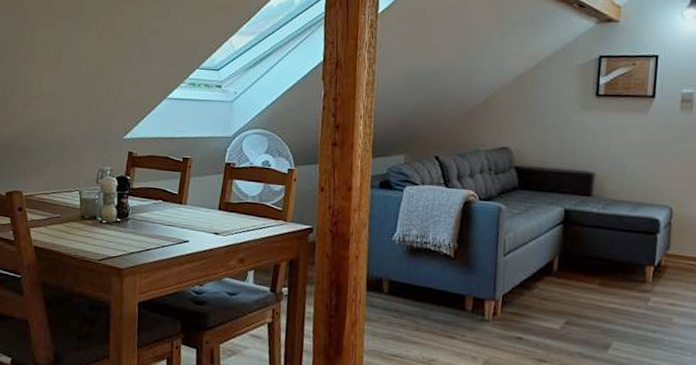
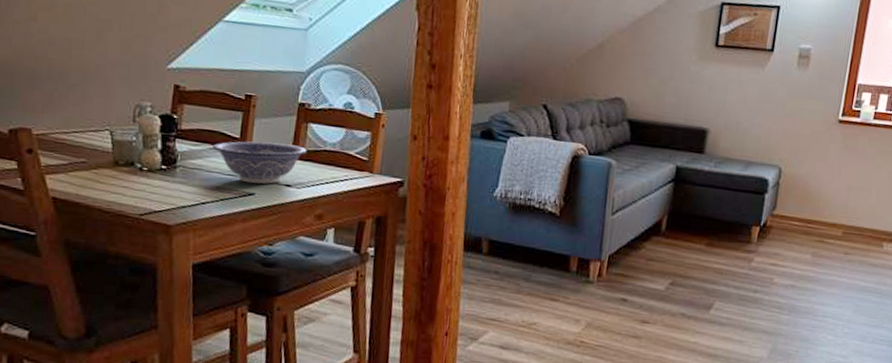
decorative bowl: none [156,196,232,233] -> present [212,141,307,184]

